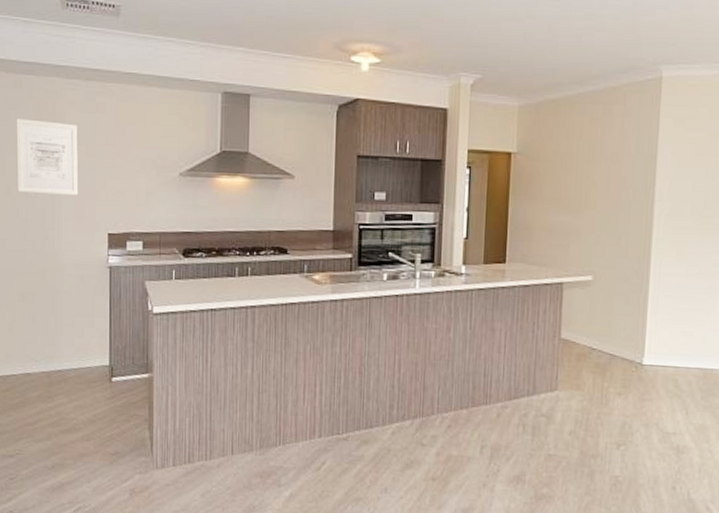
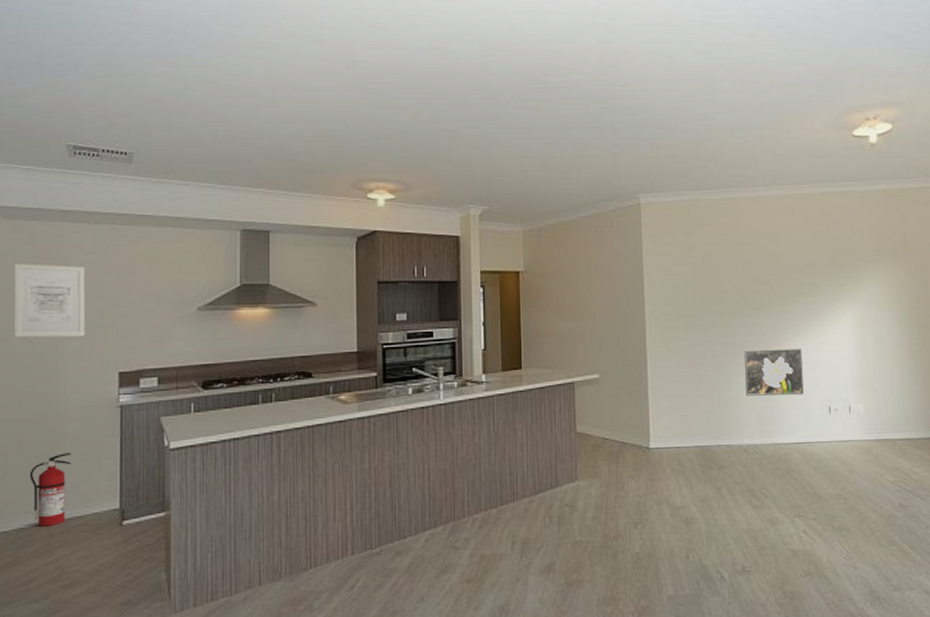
fire extinguisher: none [33,307,68,375] -> present [29,453,72,527]

